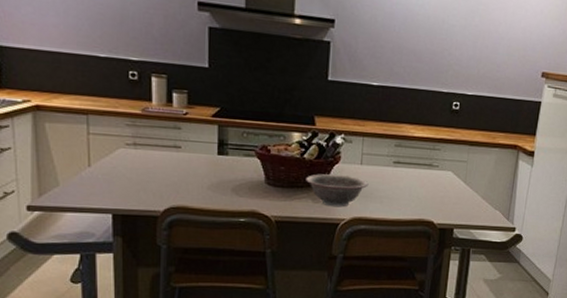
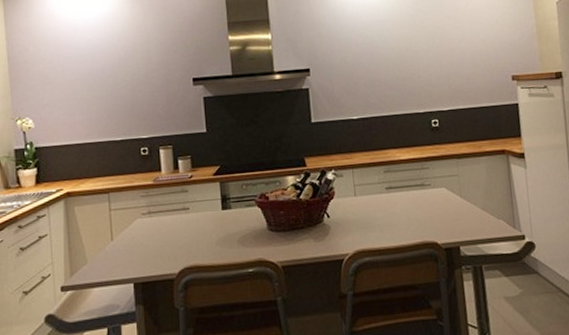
decorative bowl: present [306,174,369,208] -> none [305,209,366,244]

